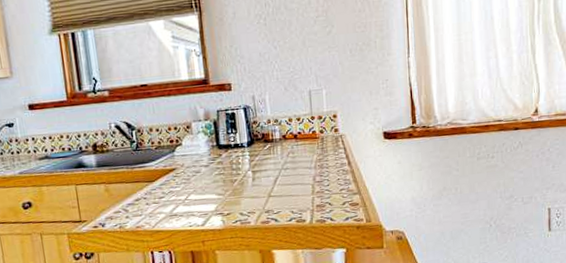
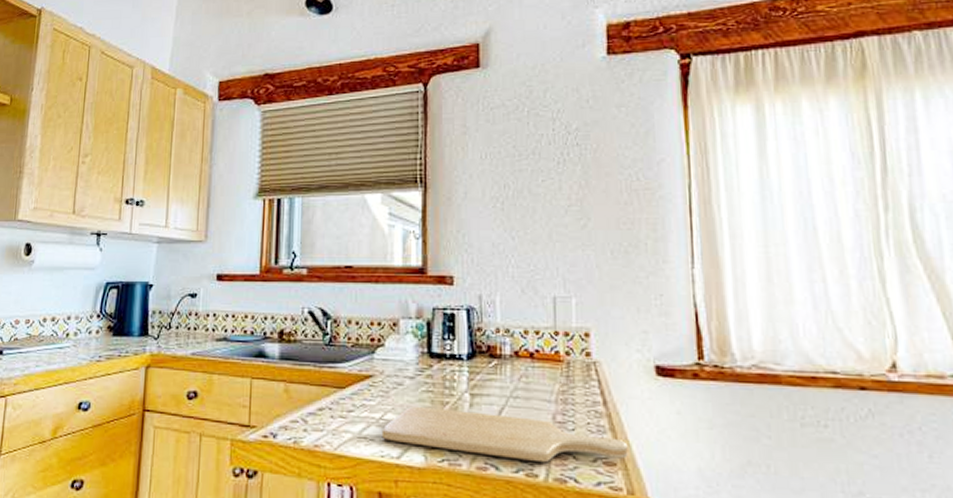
chopping board: none [187,181,366,215] -> present [381,406,628,463]

